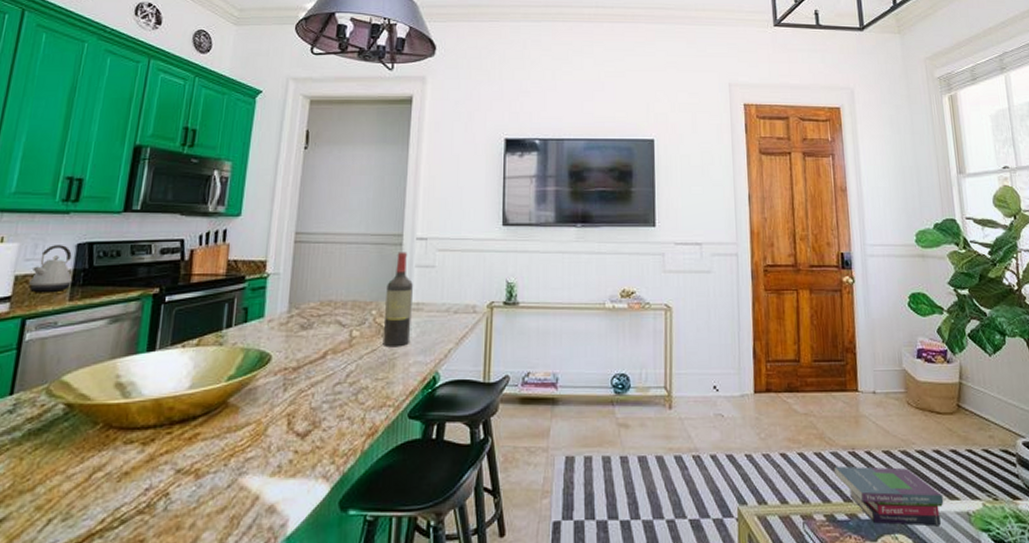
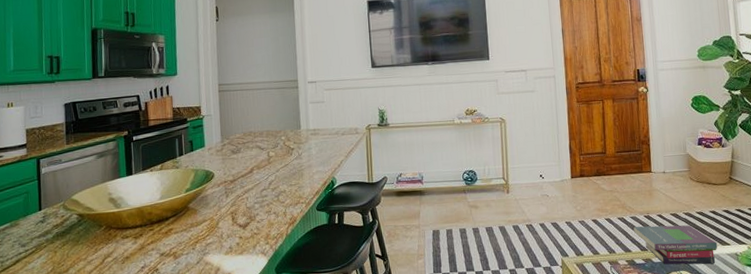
kettle: present [29,245,73,292] -> none [37,105,67,140]
wine bottle: present [382,252,414,348] -> none [290,92,312,163]

